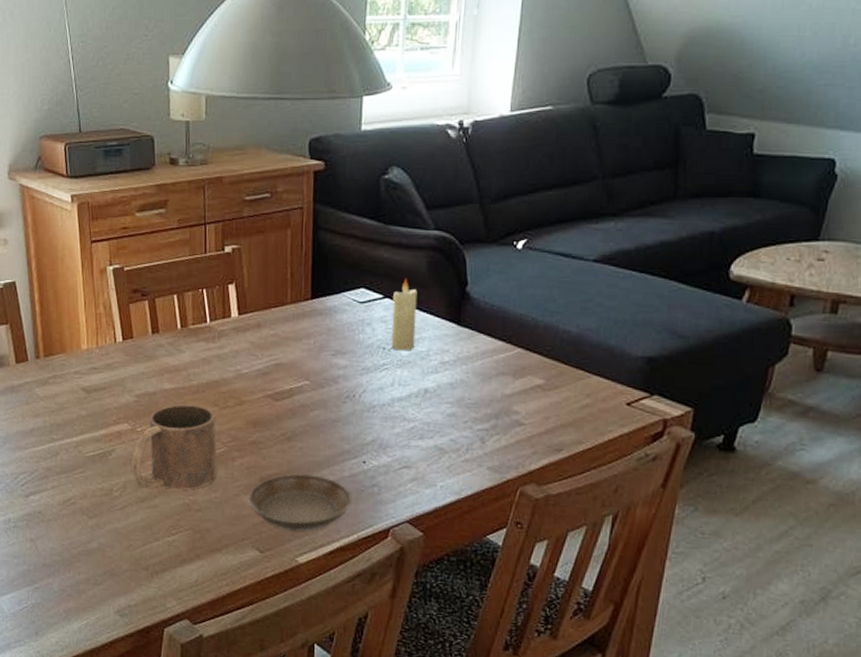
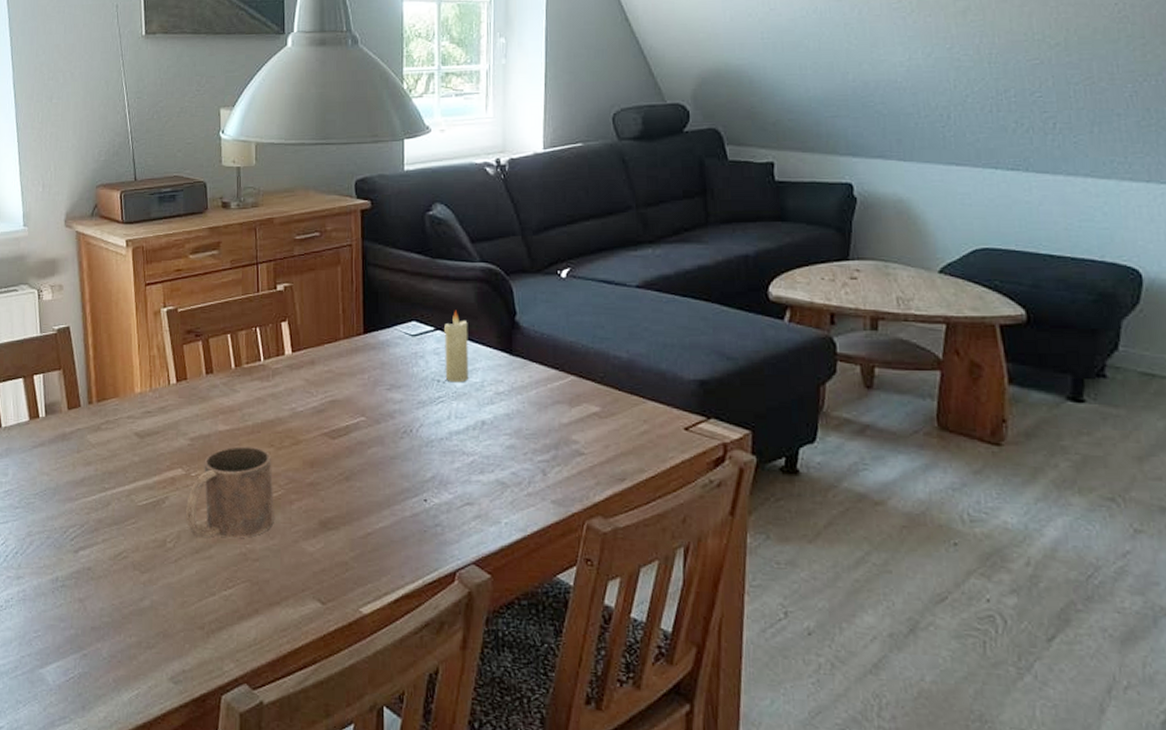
saucer: present [248,473,351,532] -> none [308,514,414,579]

